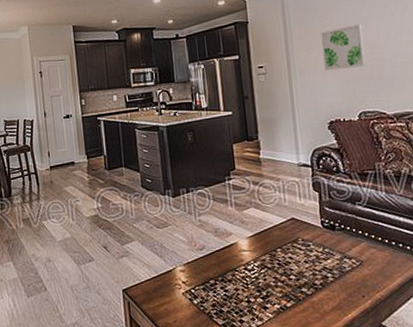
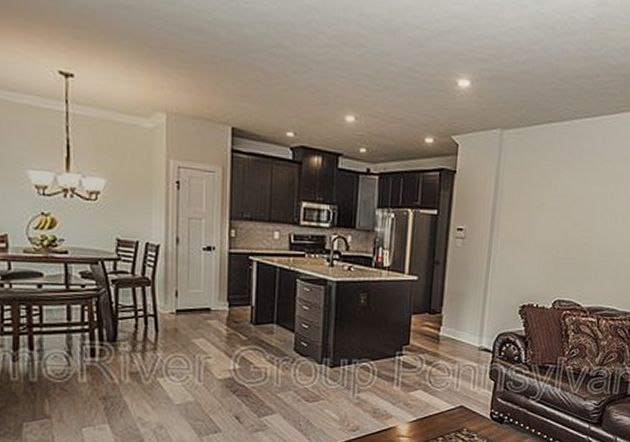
wall art: present [321,23,366,72] -> none [529,199,579,249]

